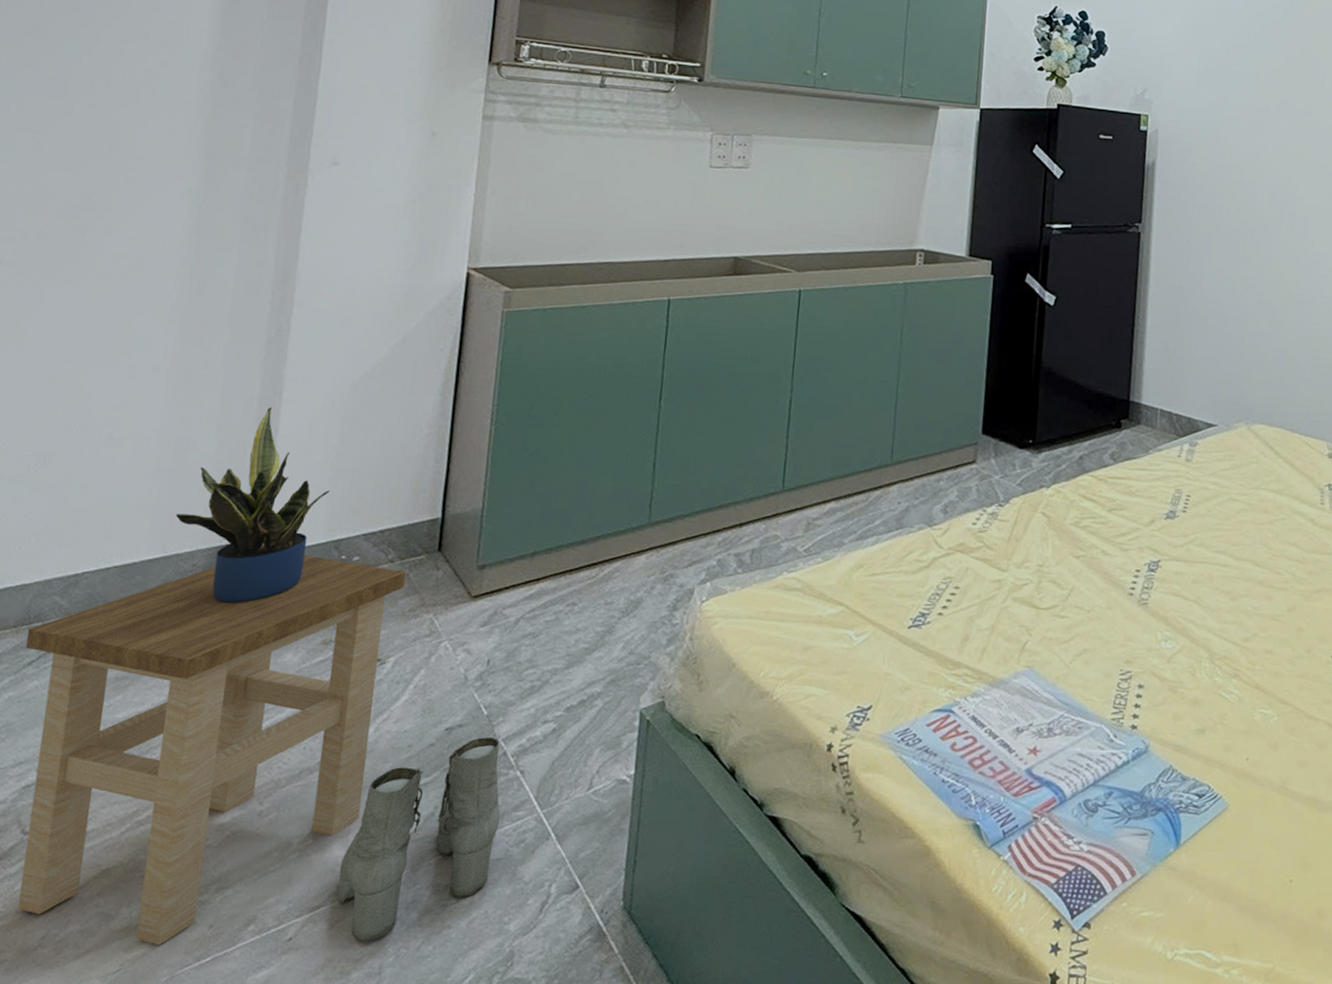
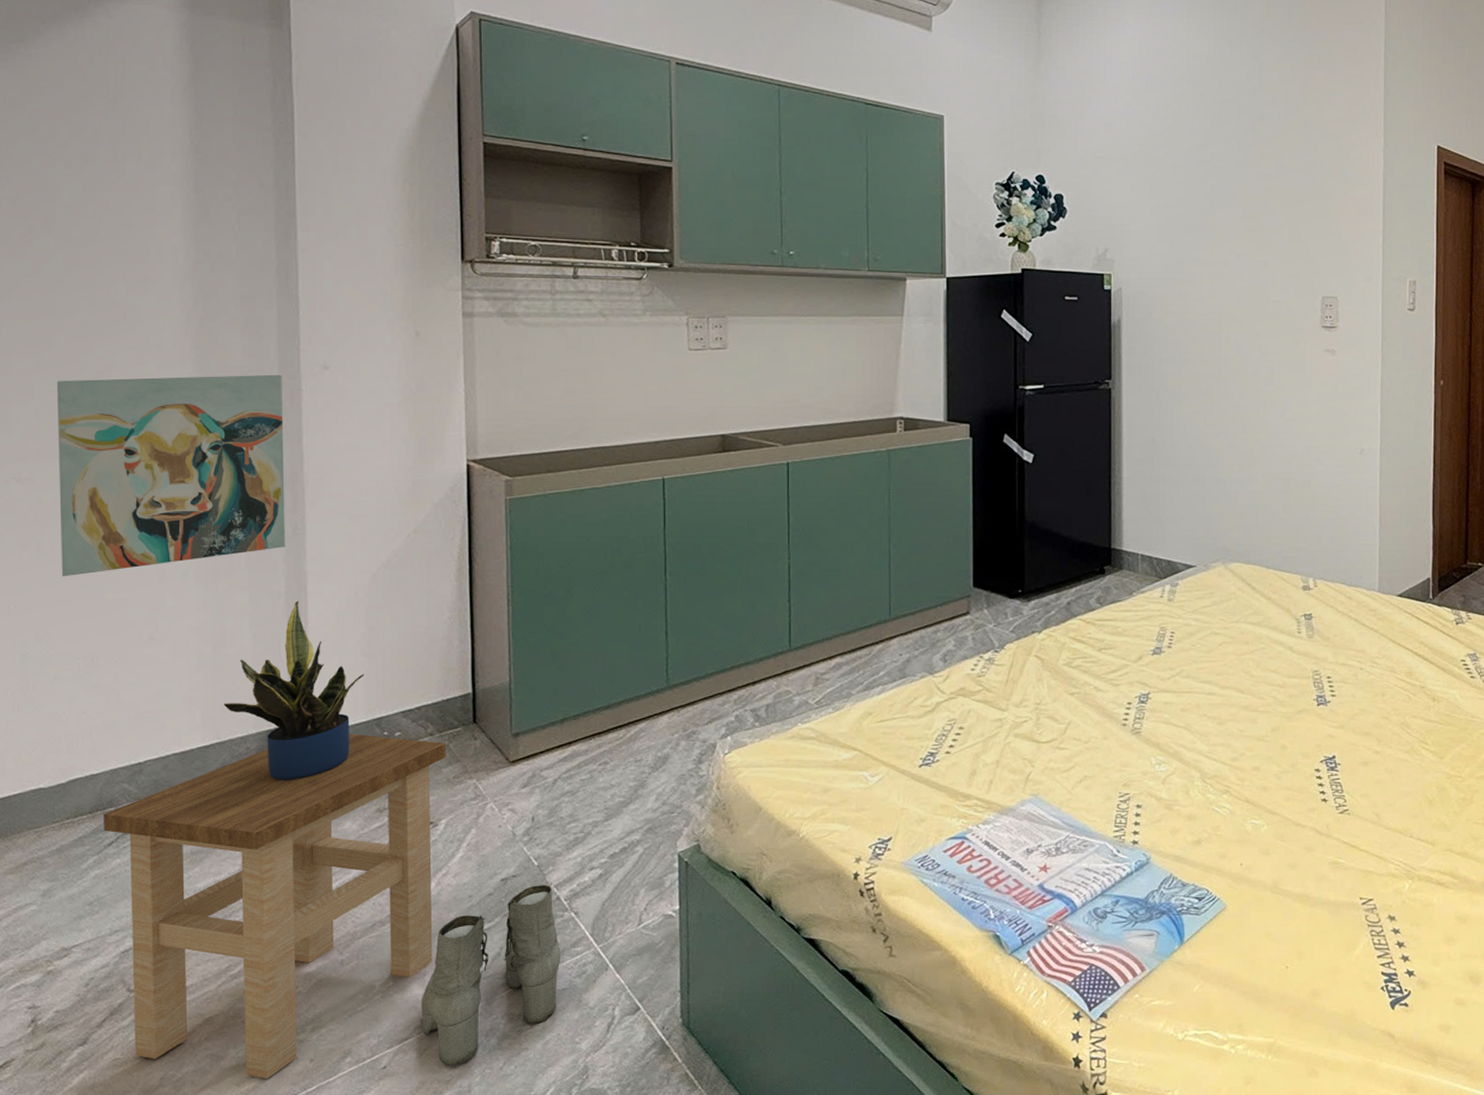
wall art: none [27,160,289,367] -> present [57,374,285,577]

